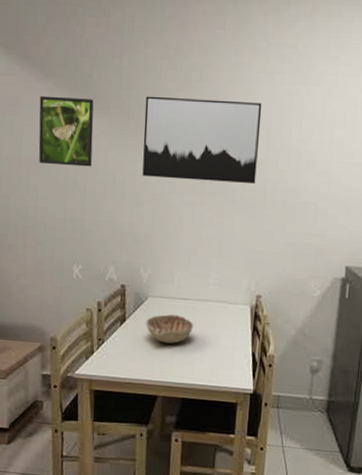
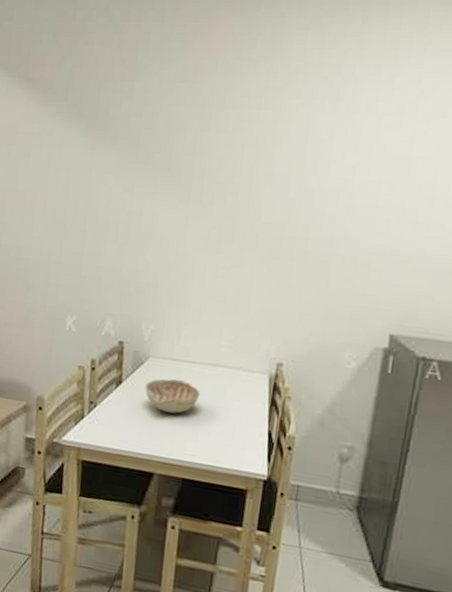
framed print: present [38,96,94,167] -> none [35,123,100,205]
wall art: present [142,96,262,185] -> none [150,124,296,231]

